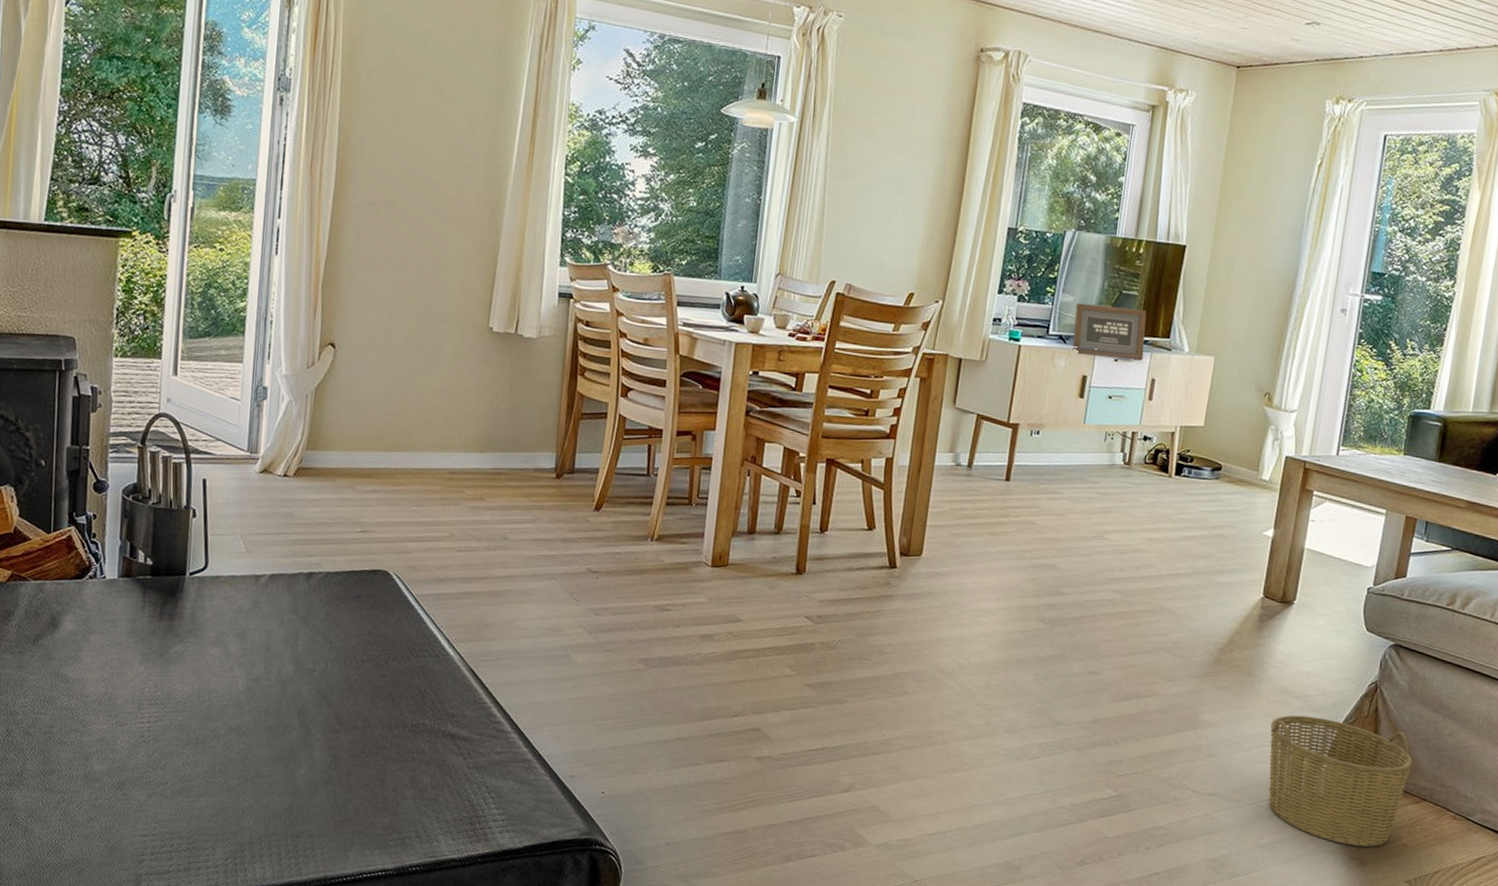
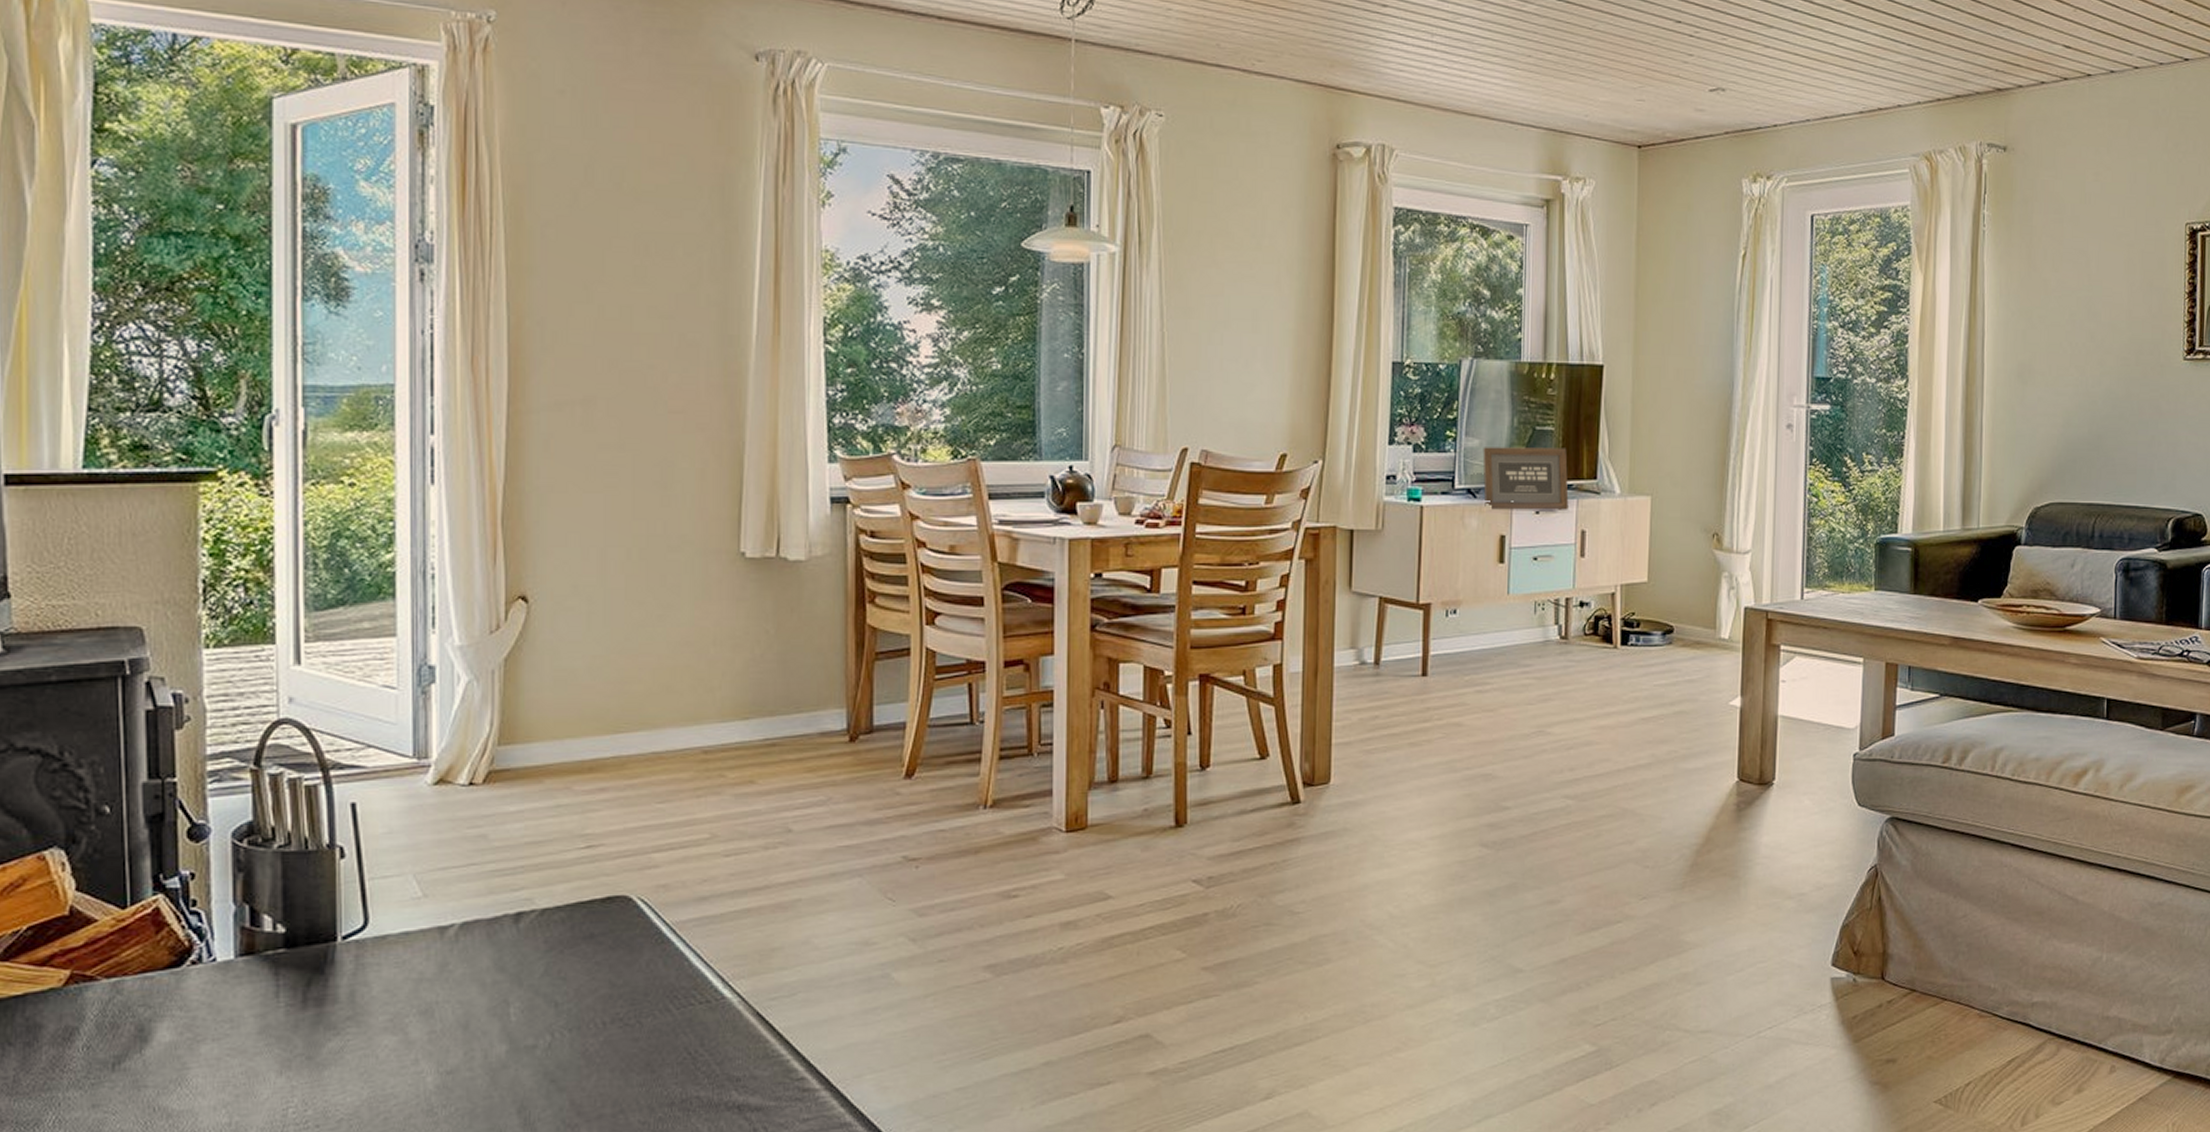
basket: present [1268,715,1413,848] -> none [1763,918,1927,1069]

